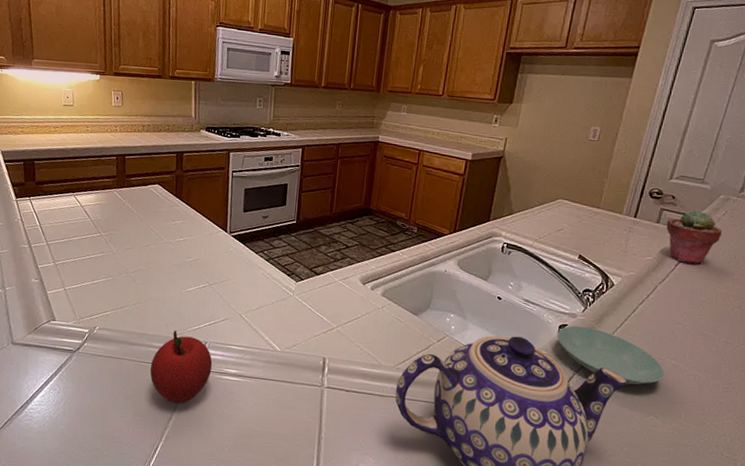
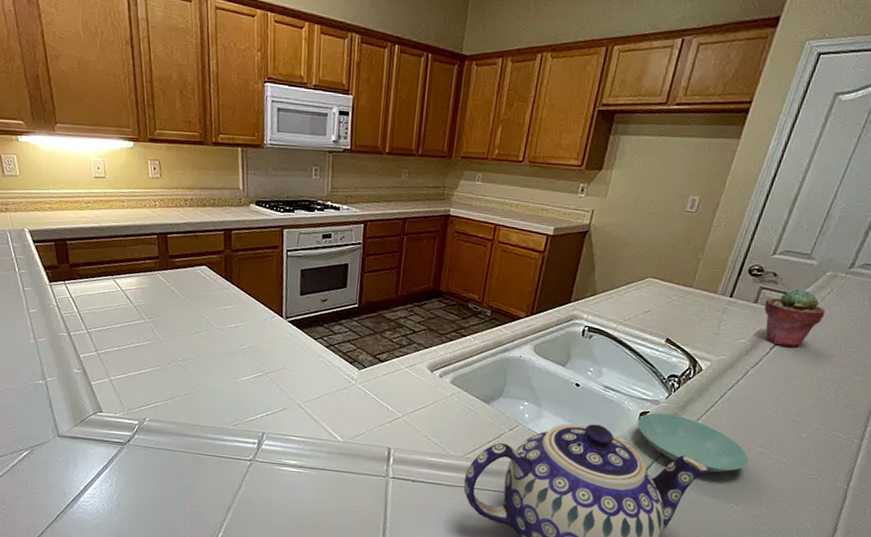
apple: present [150,330,213,404] -> none [205,421,271,495]

